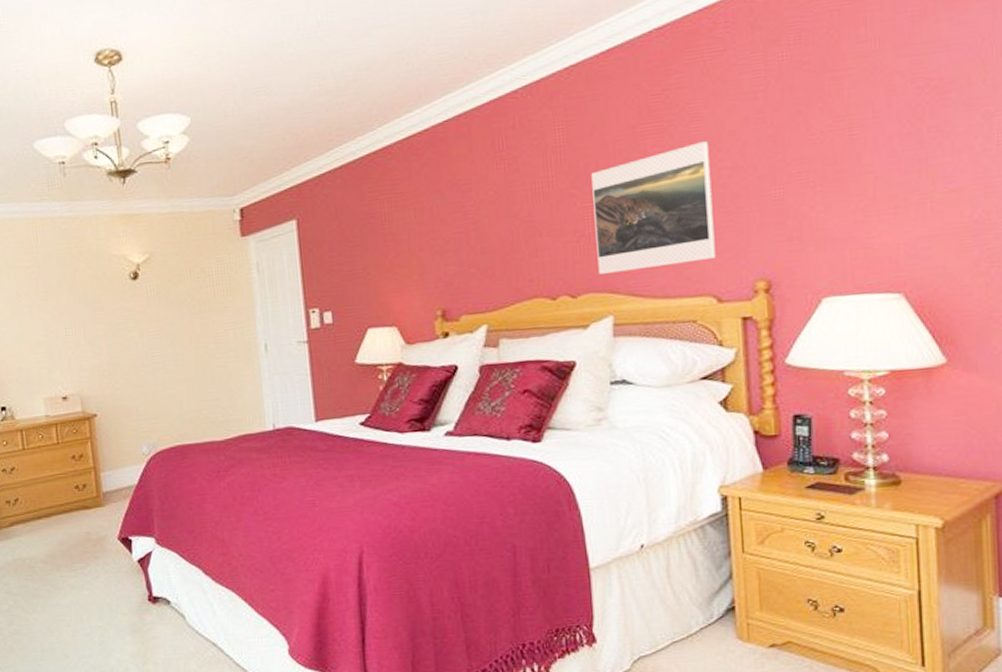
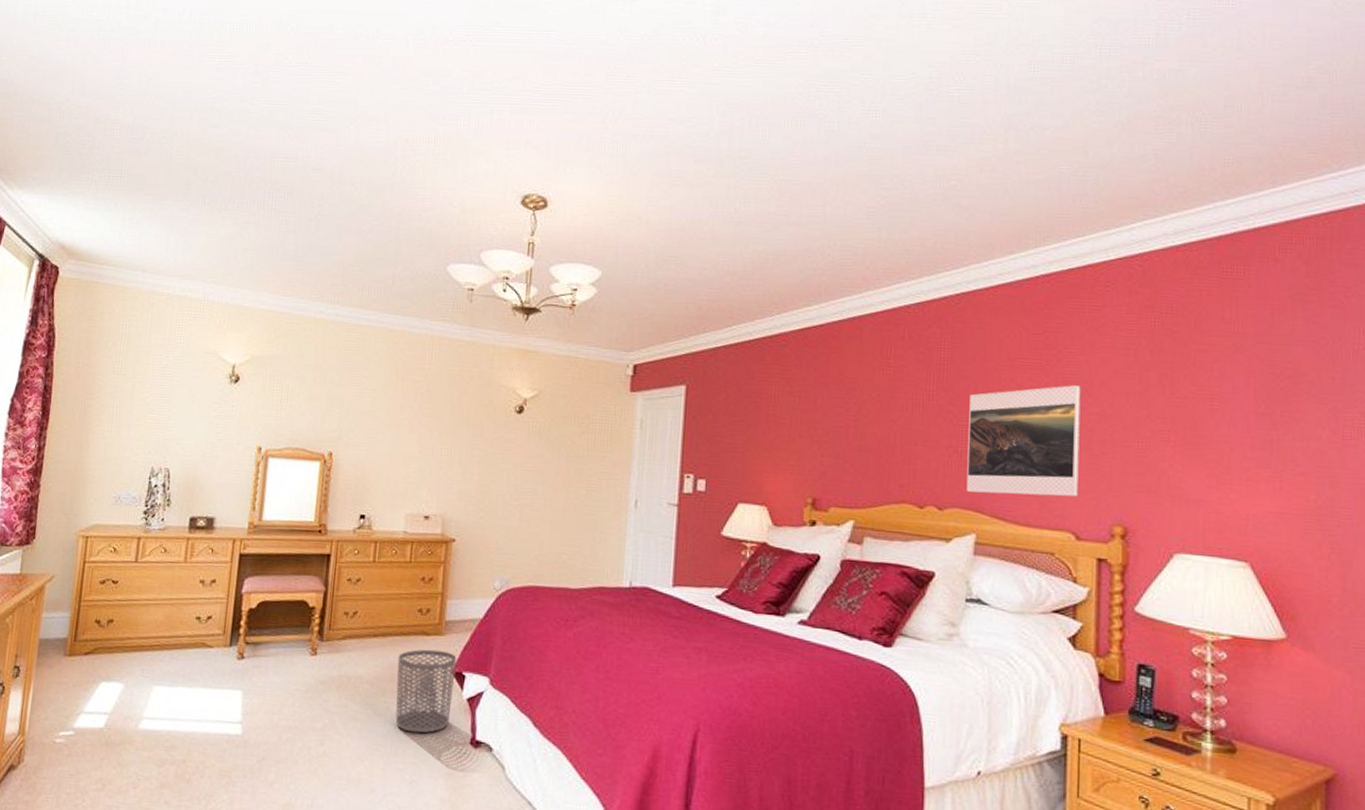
waste bin: none [65,520,125,600] -> present [395,649,457,734]

